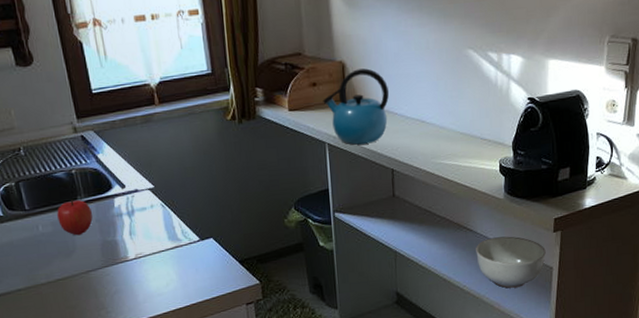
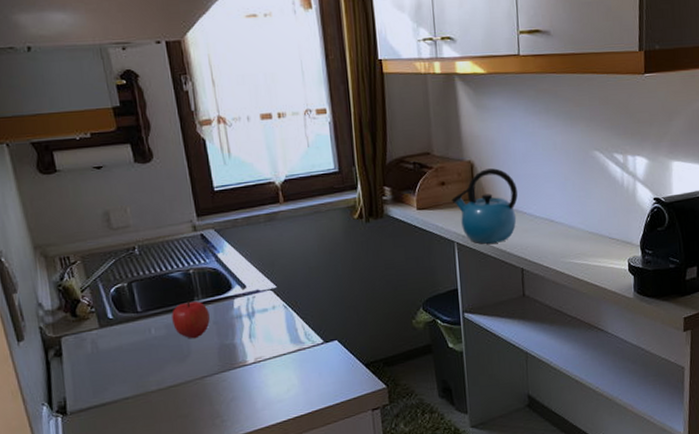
bowl: present [476,236,546,288] -> none [607,336,677,389]

